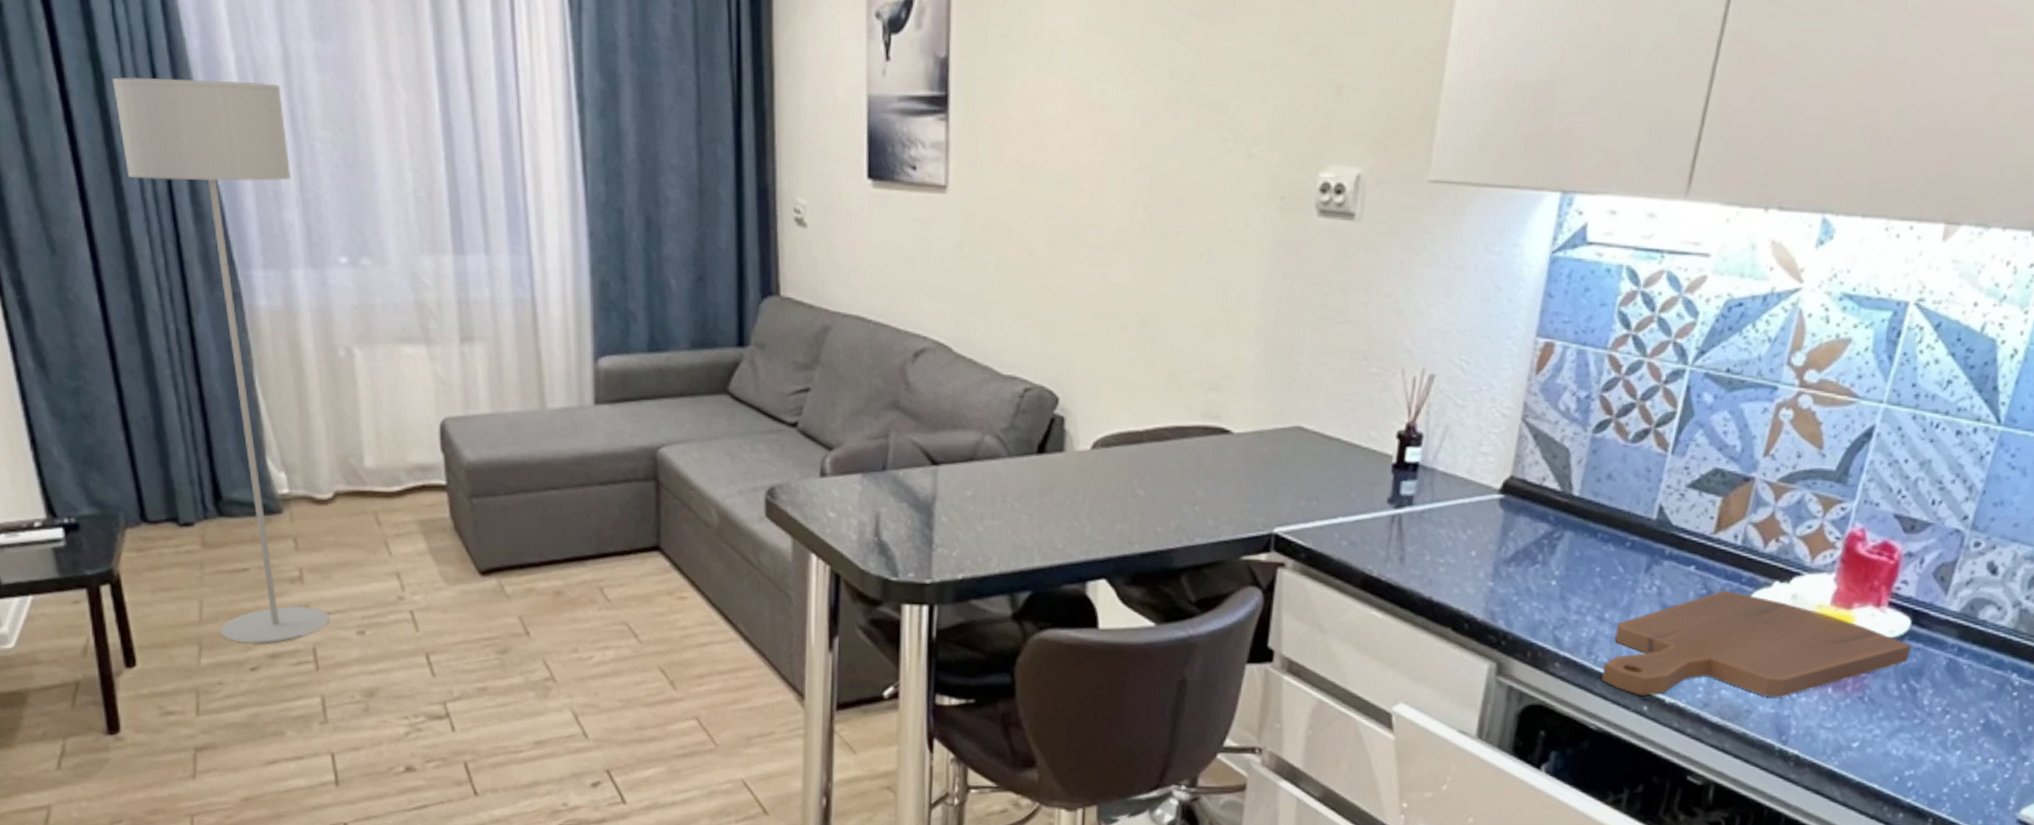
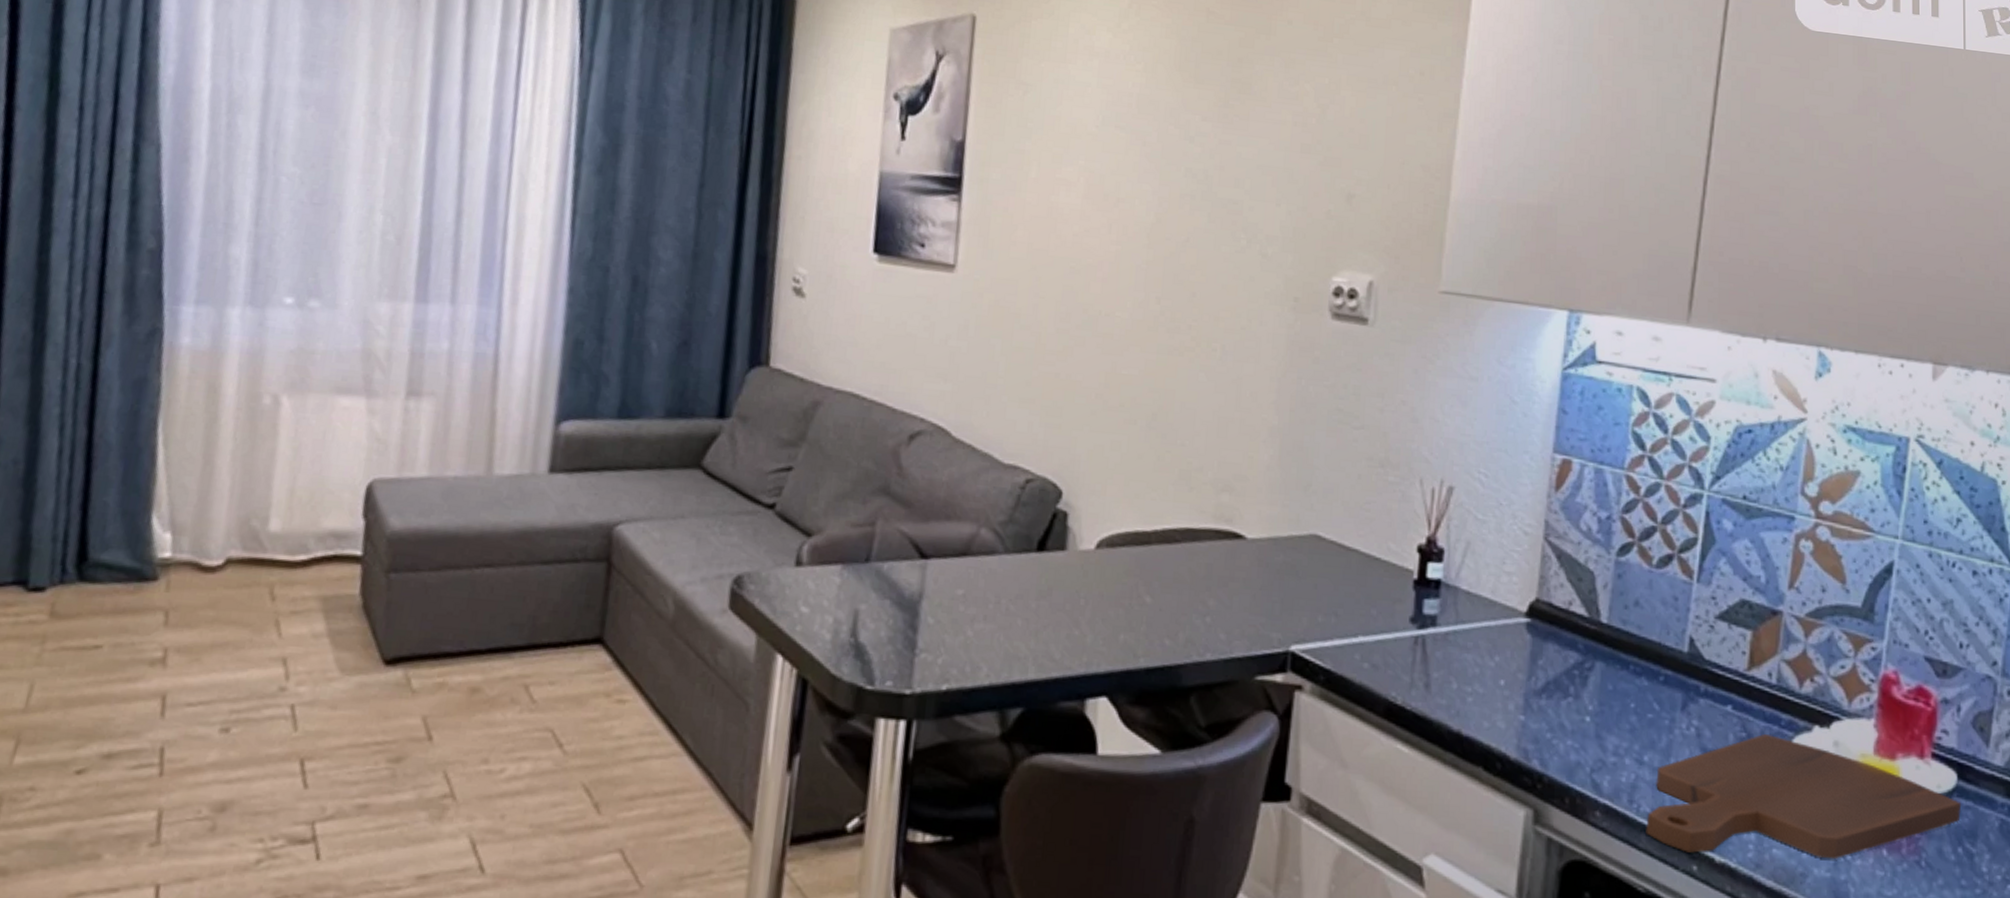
floor lamp: present [112,77,330,644] -> none [47,97,255,740]

